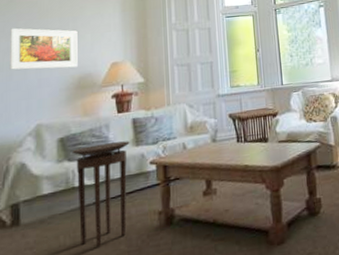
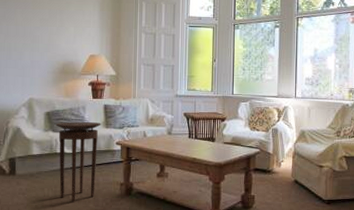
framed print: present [10,28,78,70] -> none [9,14,63,55]

